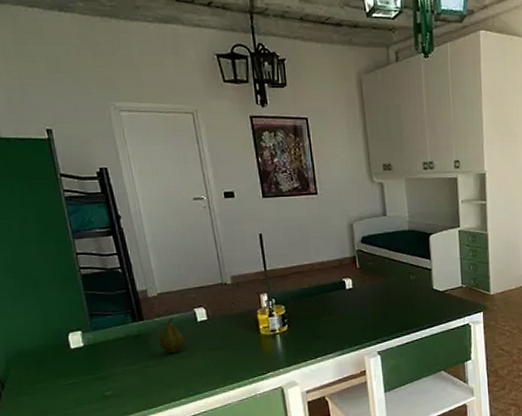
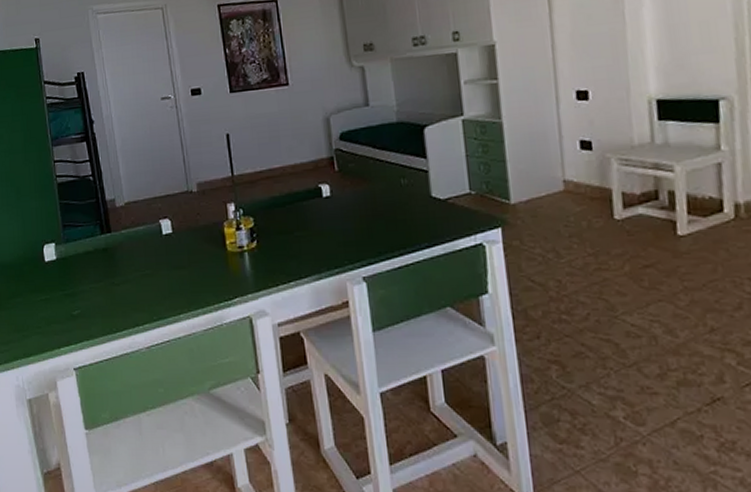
fruit: present [158,318,185,354] -> none [124,230,150,271]

